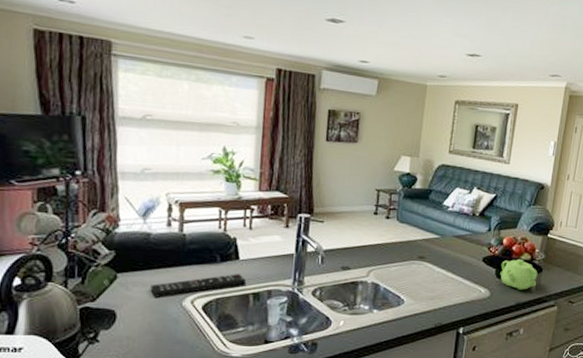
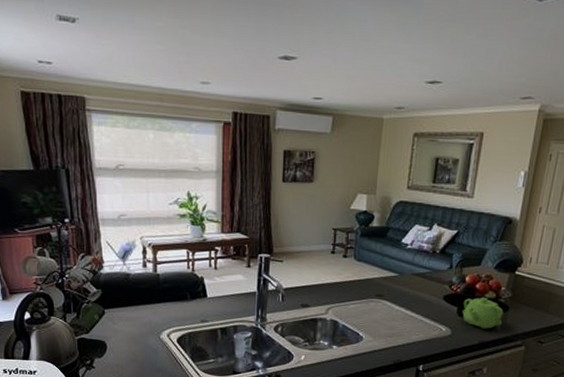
remote control: present [150,274,247,297] -> none [132,310,215,331]

